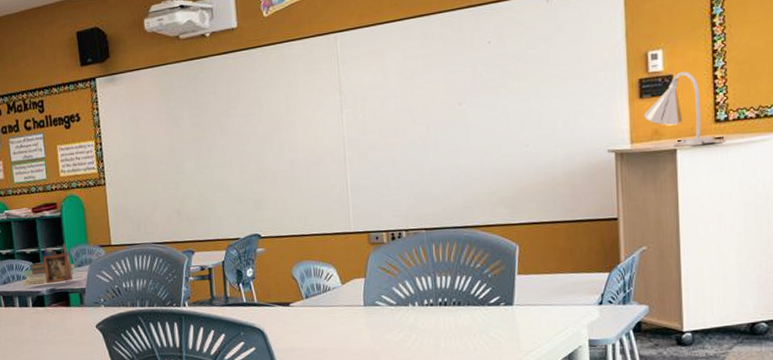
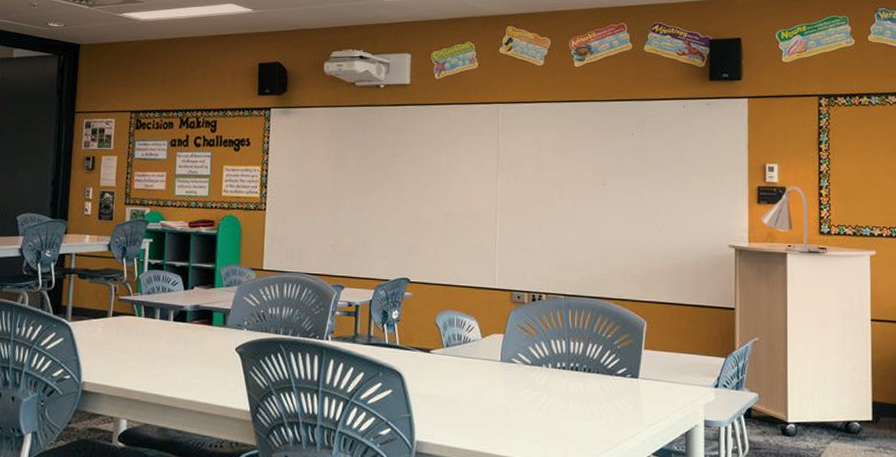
books: present [23,262,75,287] -> none [167,277,223,299]
desk organizer: present [43,243,73,284] -> none [191,261,220,300]

